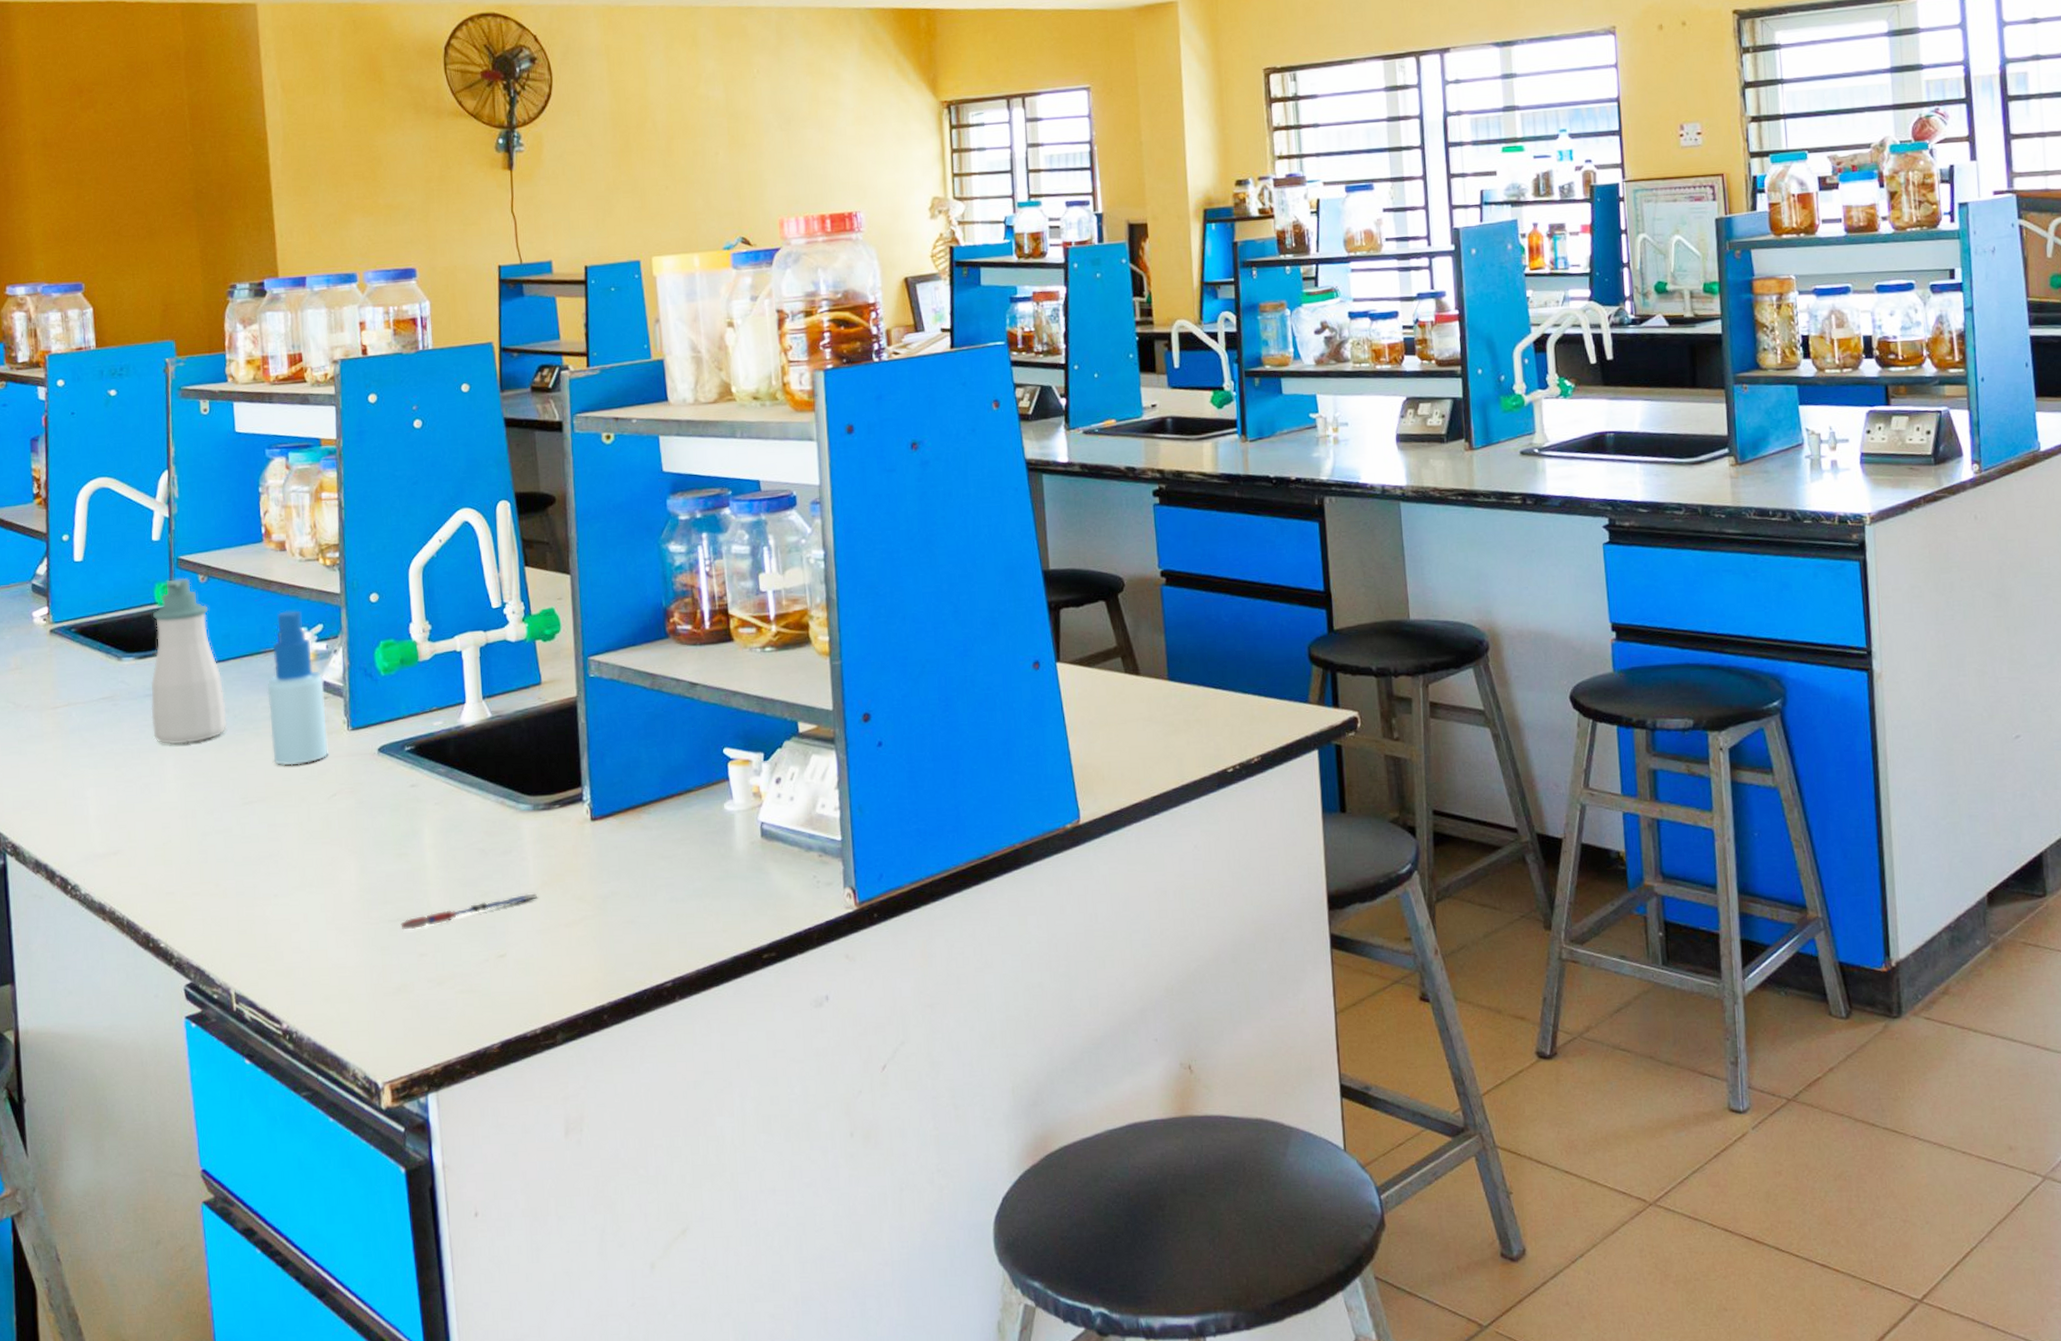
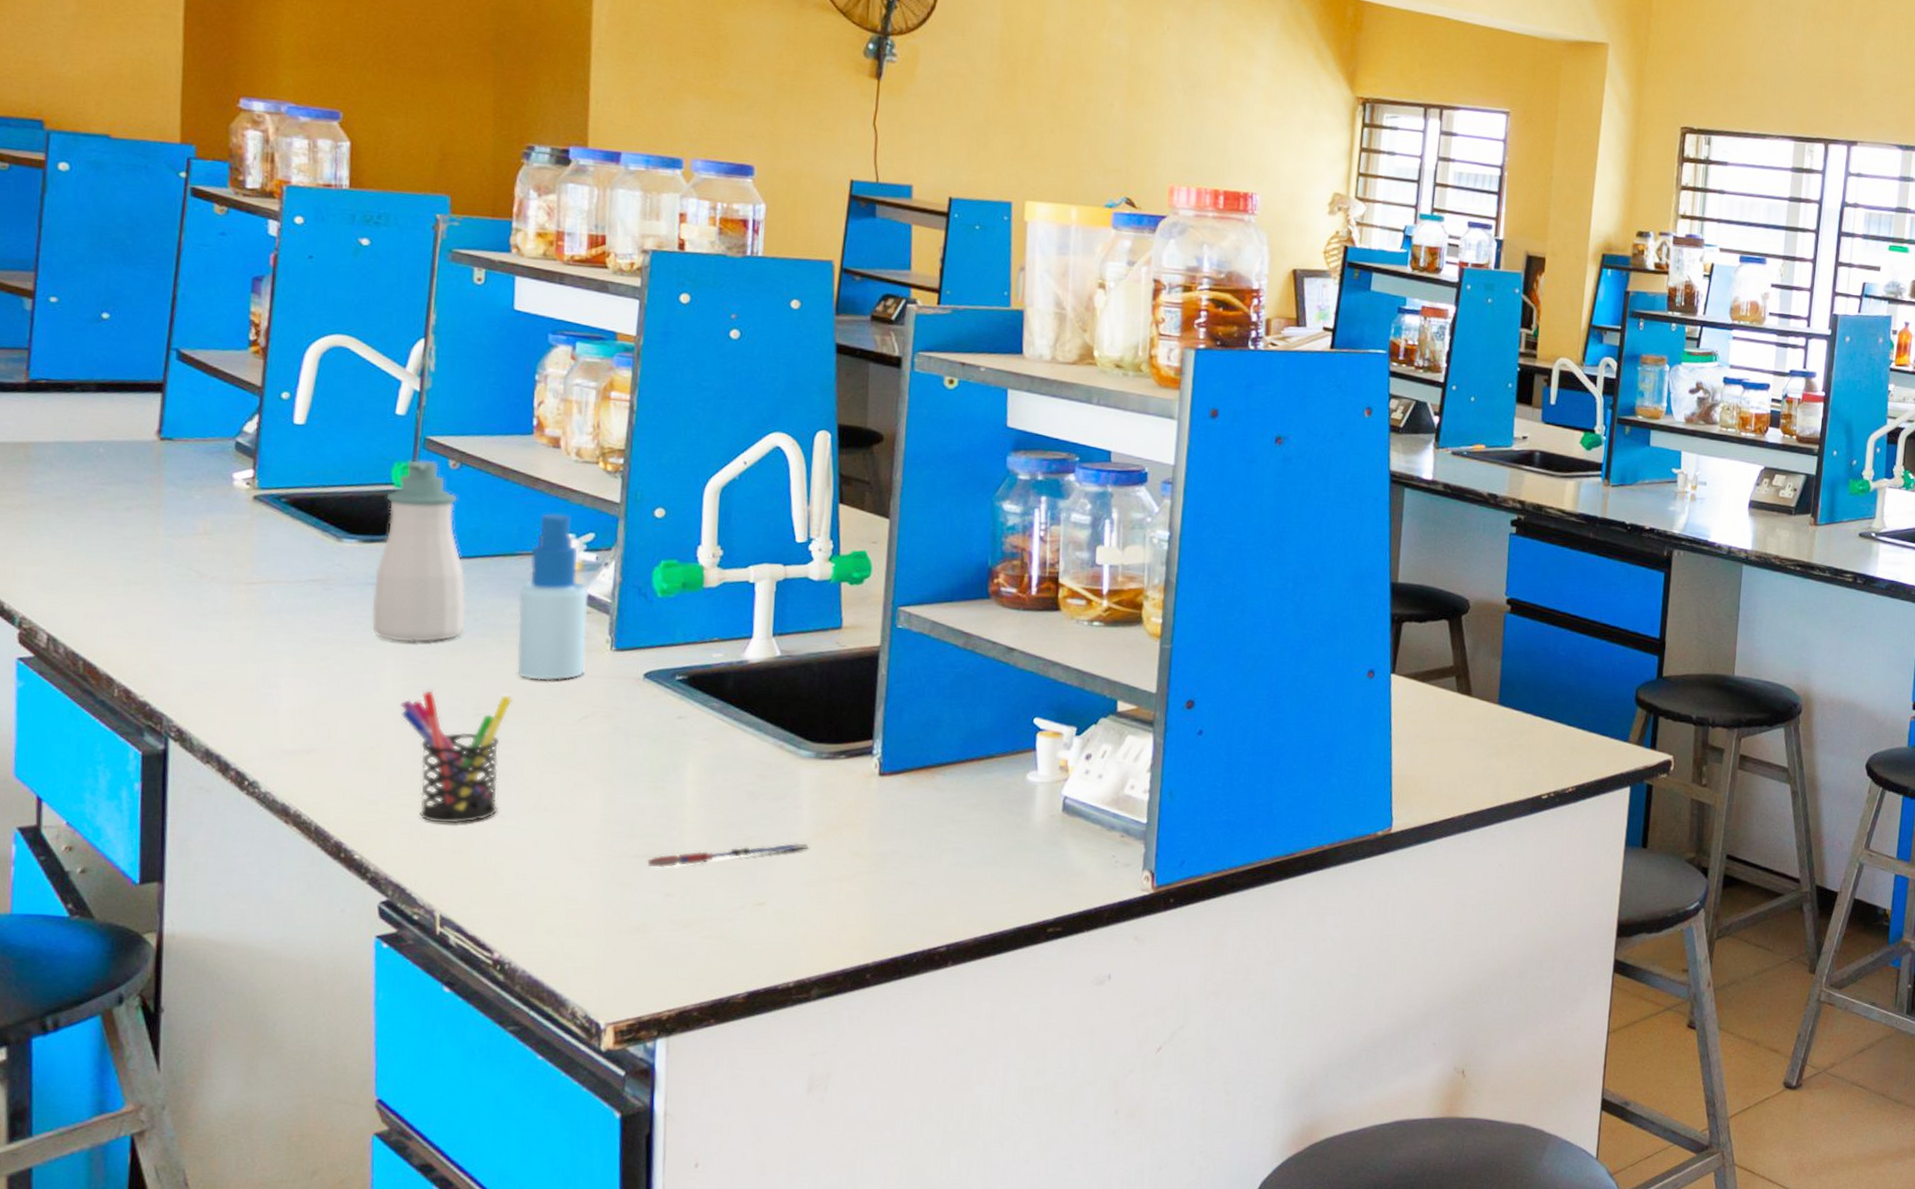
pen holder: none [182,783,273,906] -> present [400,690,513,824]

